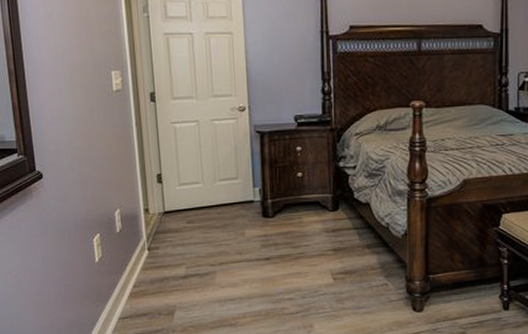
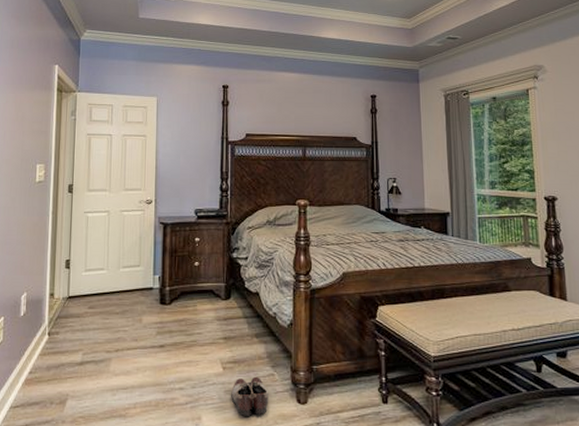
shoe: none [343,286,383,325] -> present [231,376,269,417]

